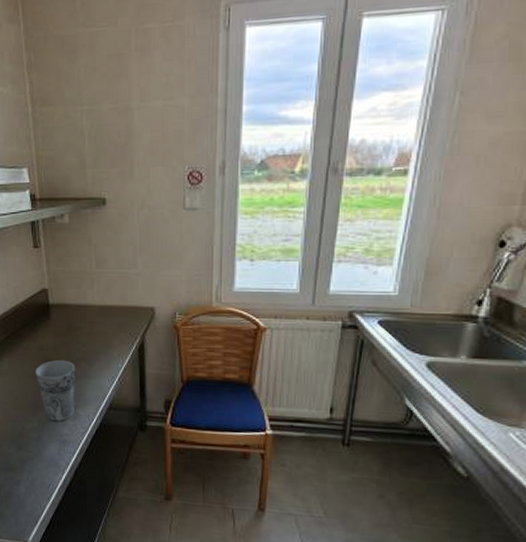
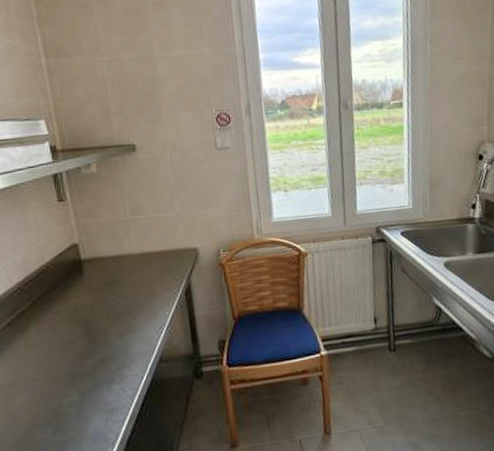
cup: present [36,359,75,422] -> none [70,318,120,390]

